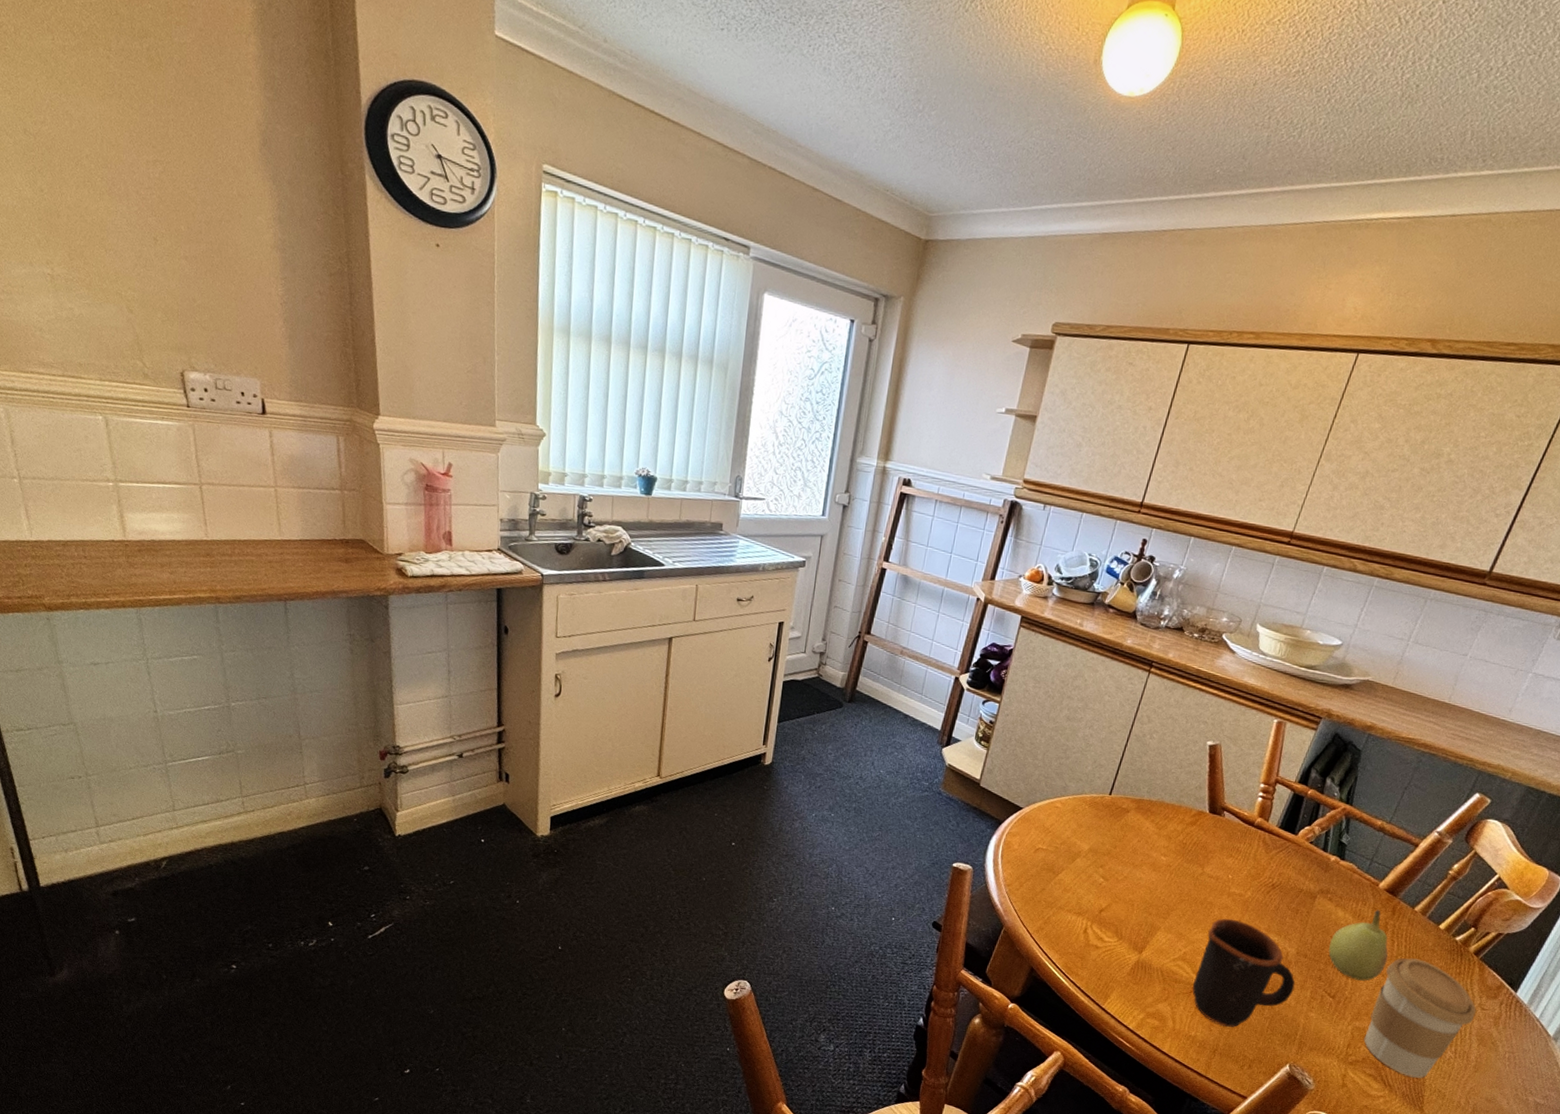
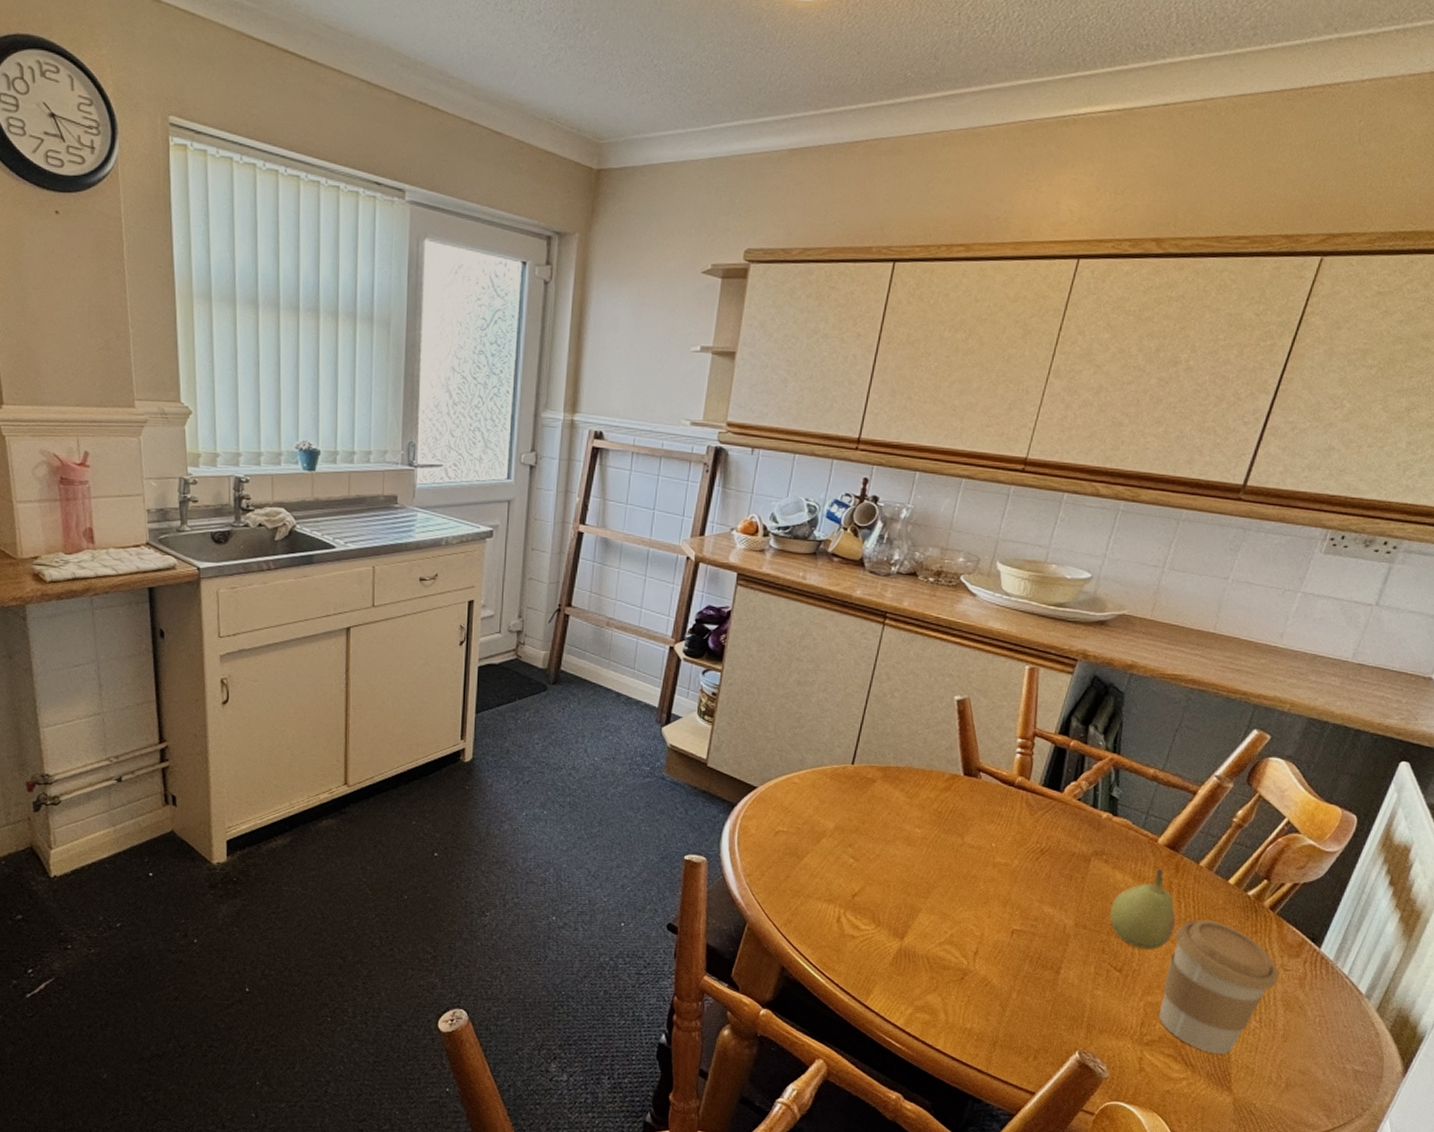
mug: present [1192,918,1296,1027] -> none [963,892,1077,1015]

